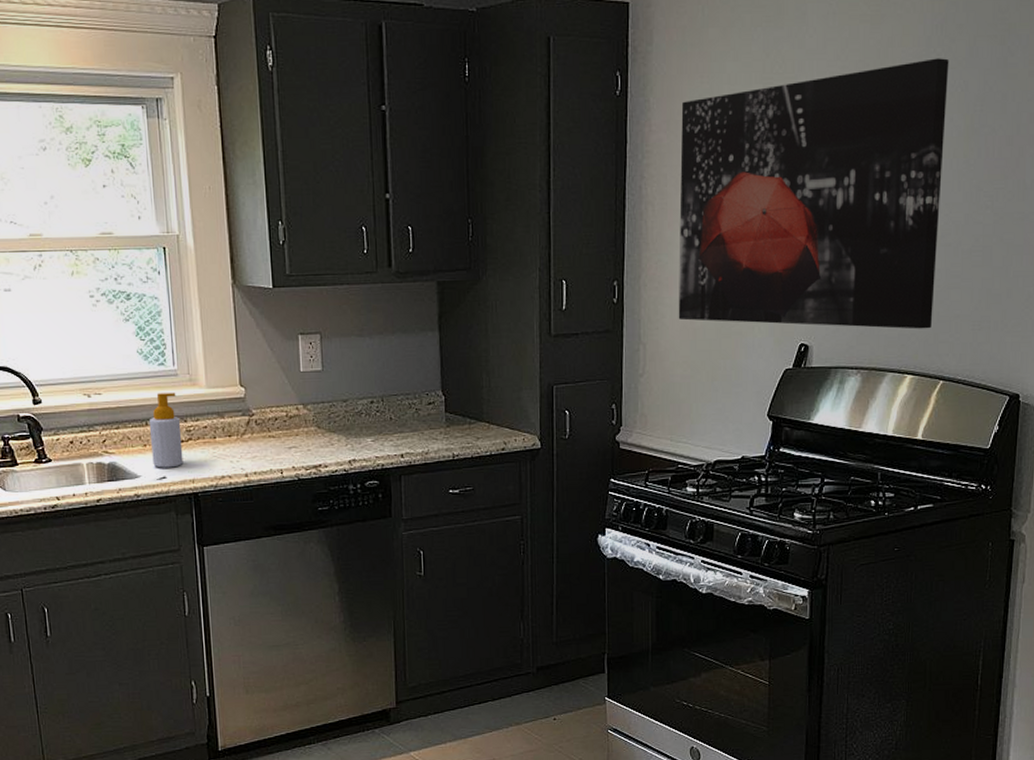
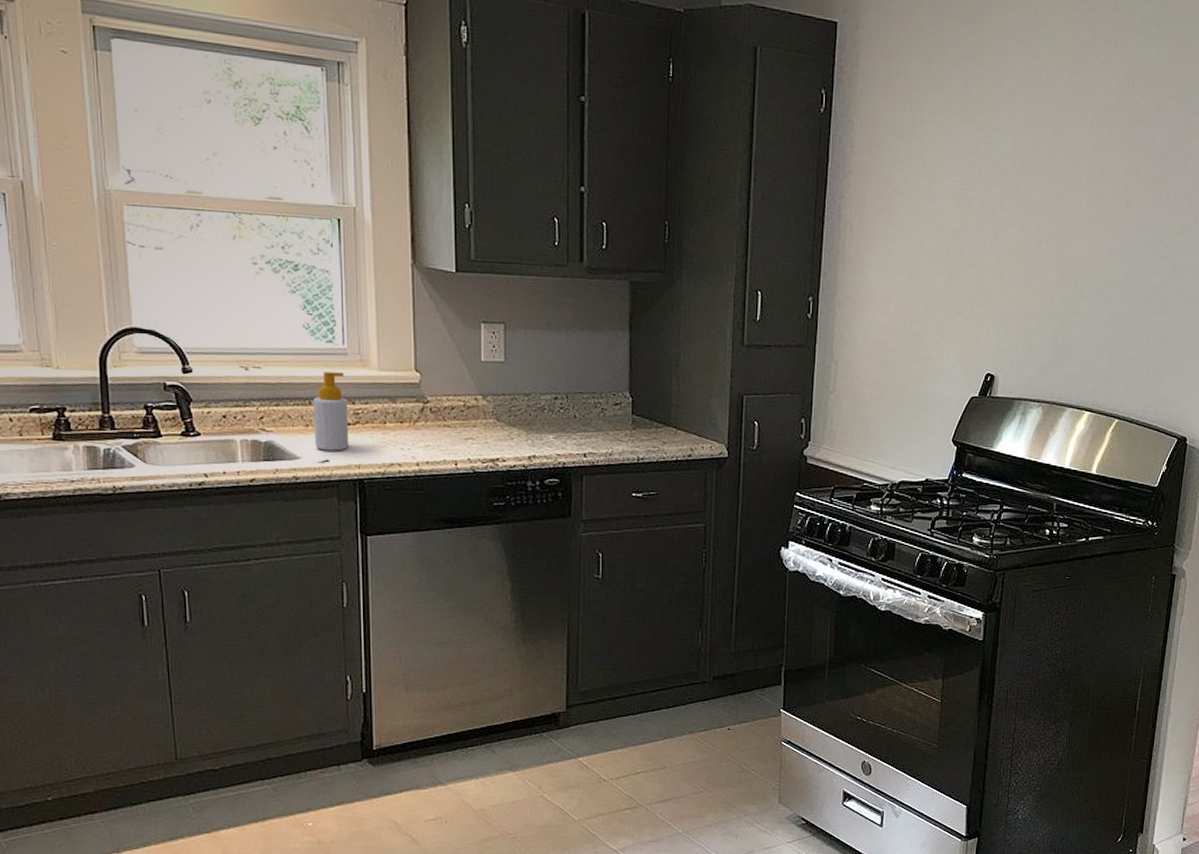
wall art: present [678,58,949,329] -> none [870,111,1138,369]

